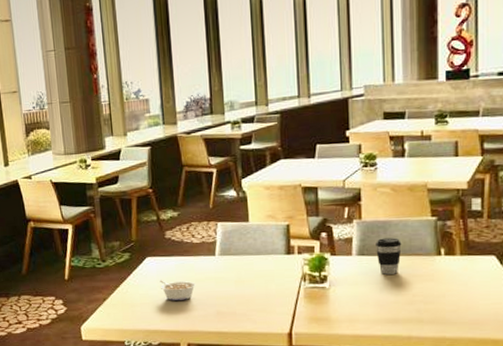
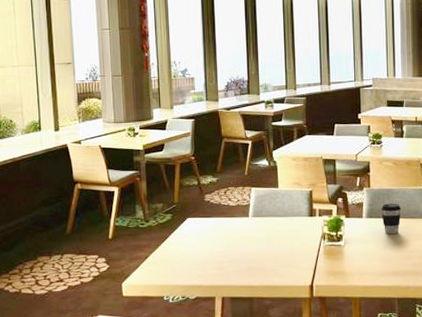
legume: present [159,280,197,301] -> none [198,239,232,258]

